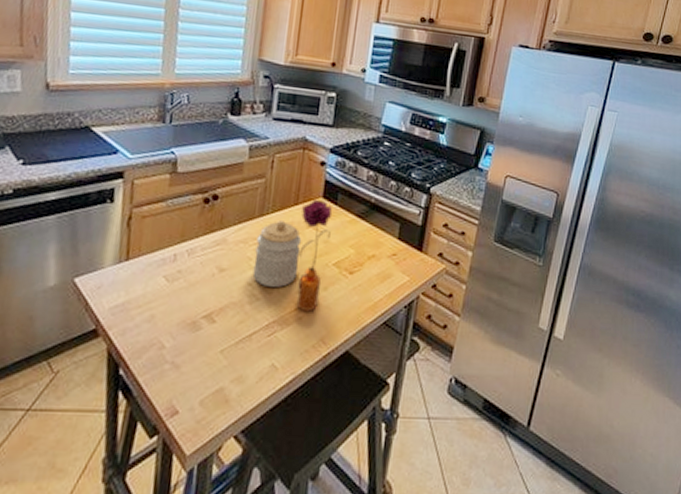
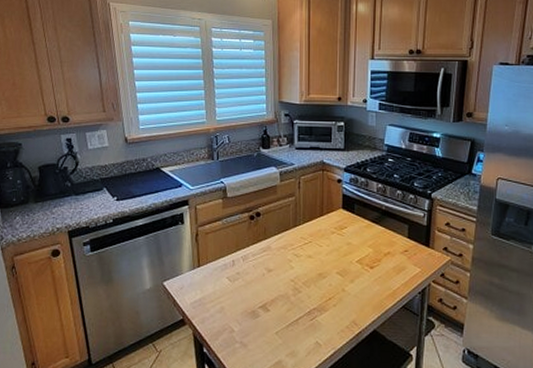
jar: present [253,221,302,287] -> none [293,229,329,282]
flower: present [296,199,333,311] -> none [326,210,352,300]

